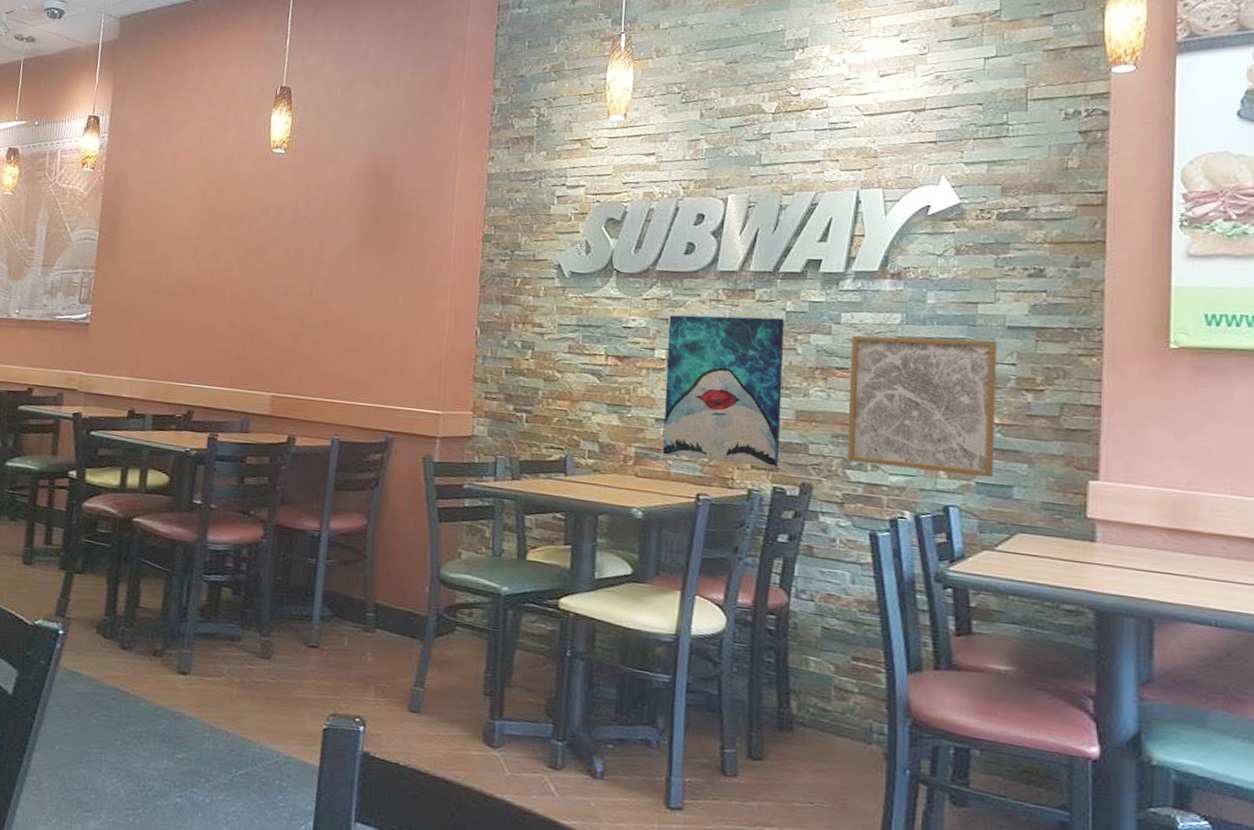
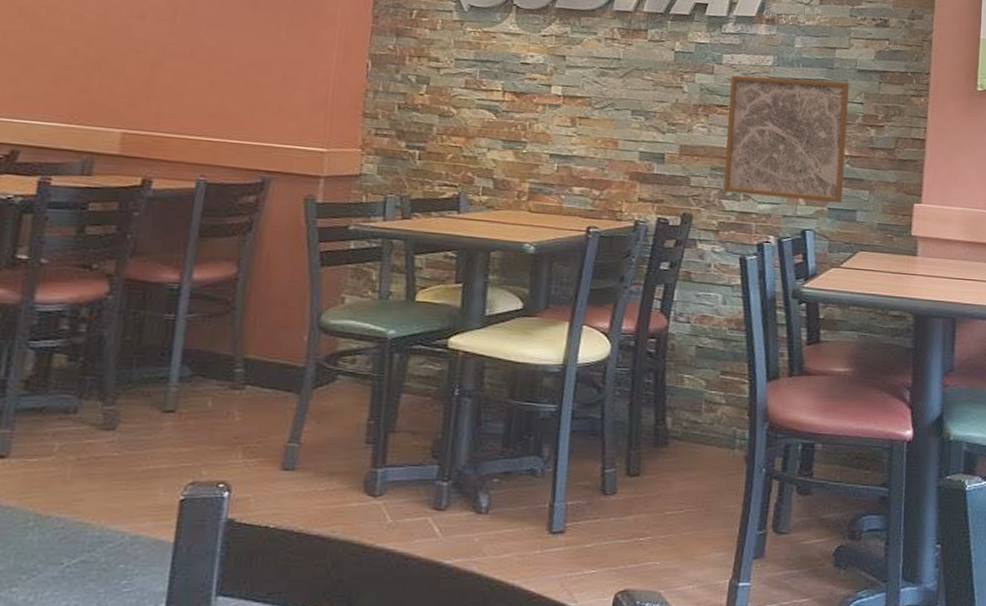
wall art: present [662,315,784,468] -> none [556,52,673,200]

